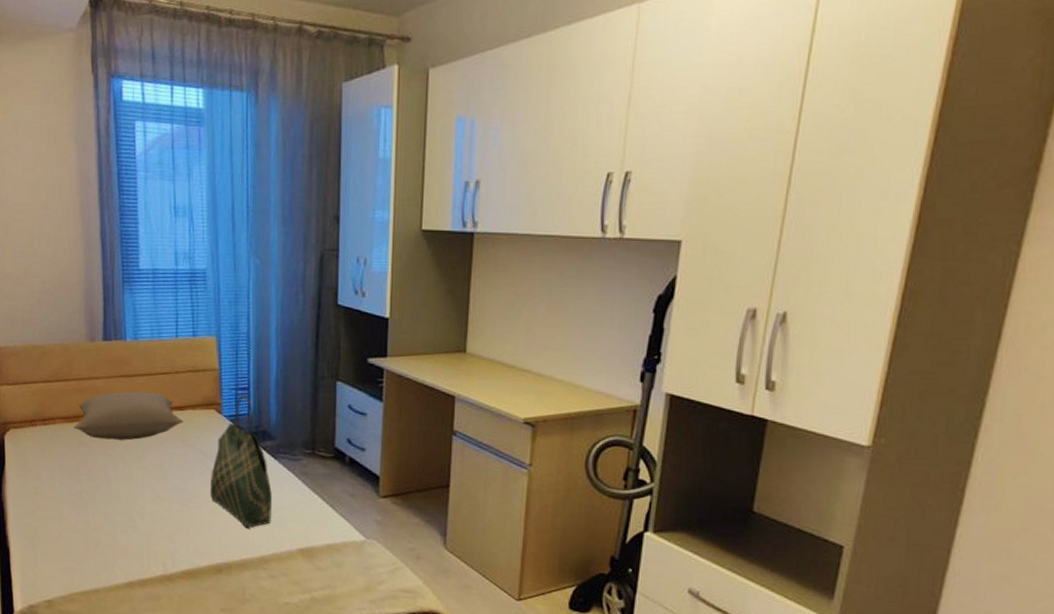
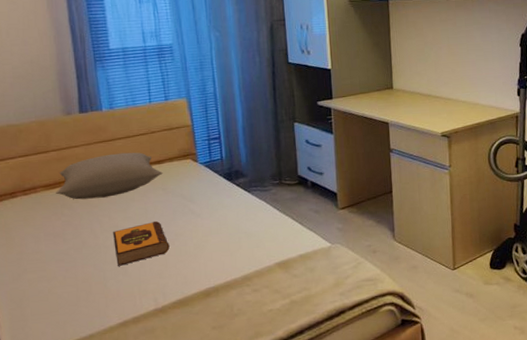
hardback book: none [127,475,184,520] -> present [113,220,170,266]
tote bag: present [210,394,273,527] -> none [192,143,250,253]

